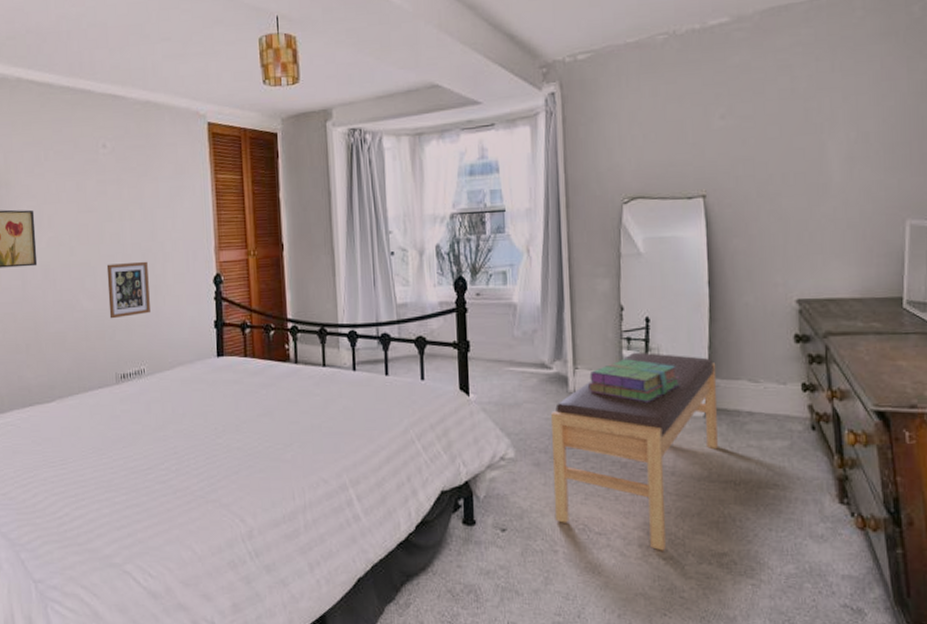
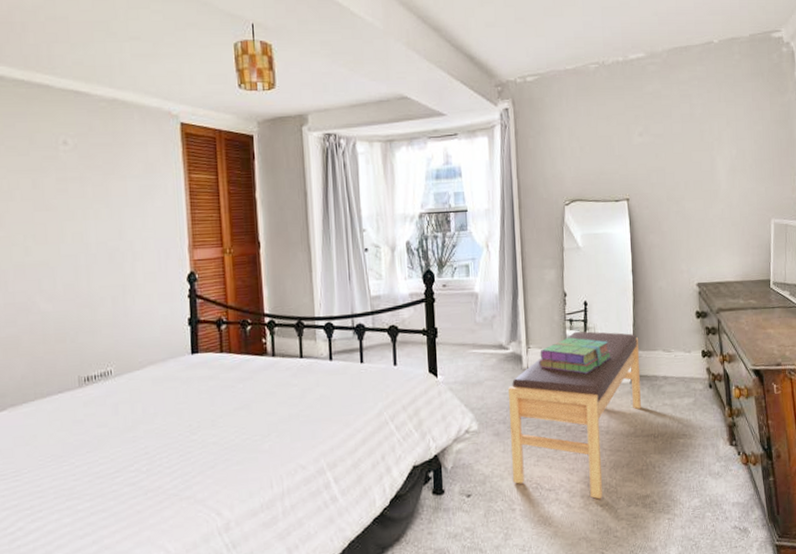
picture frame: present [106,261,150,319] -> none [67,260,118,321]

